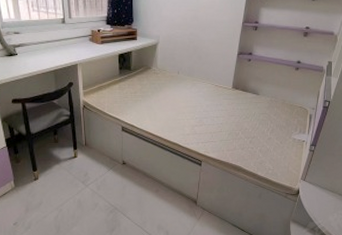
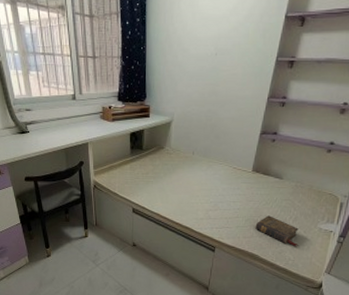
book: none [237,129,276,157] -> present [255,215,299,247]

